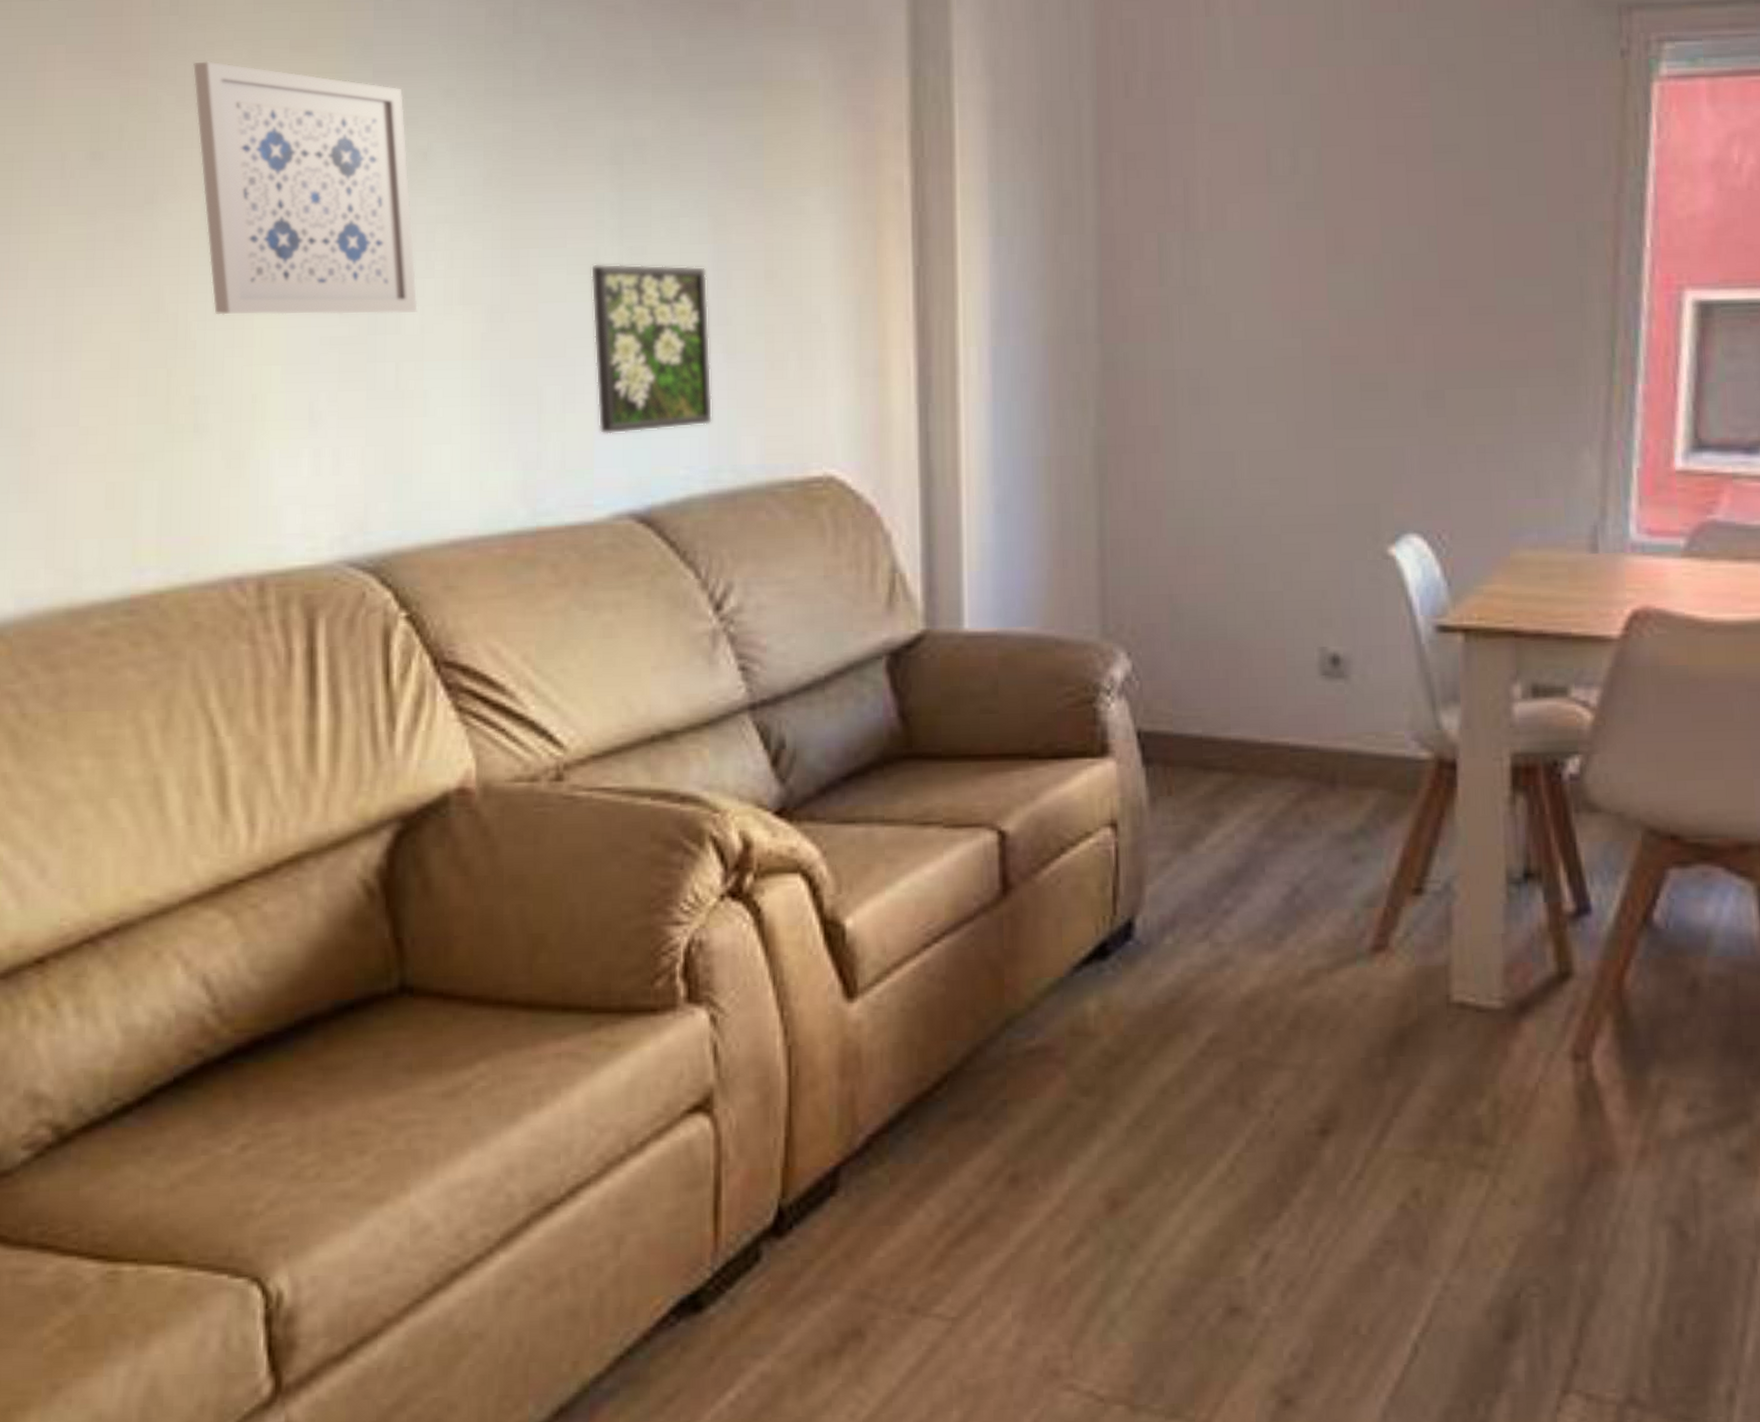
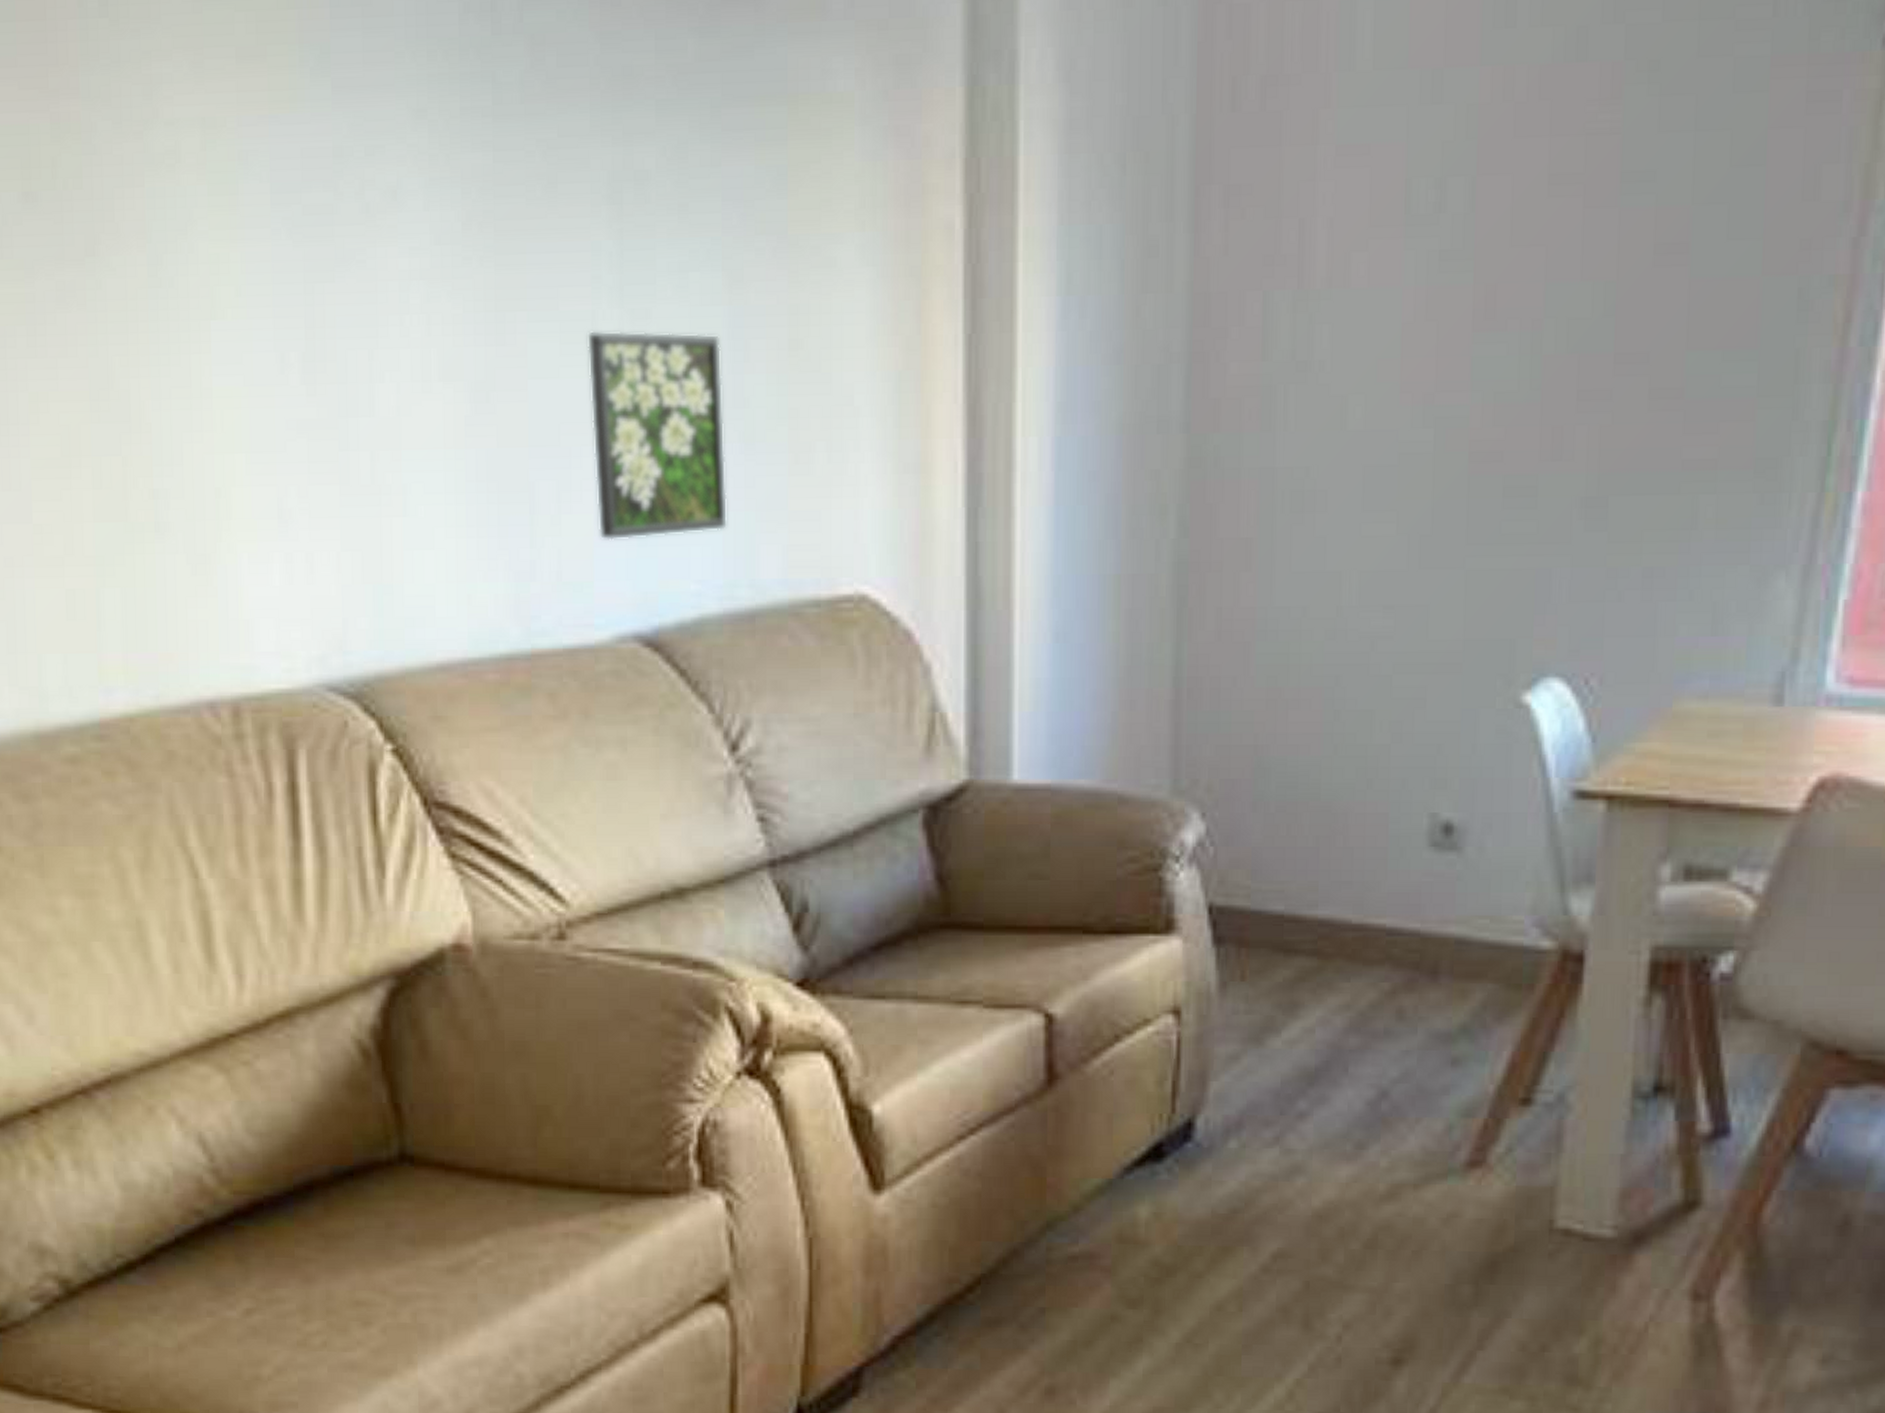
wall art: present [193,61,418,315] -> none [129,76,392,393]

